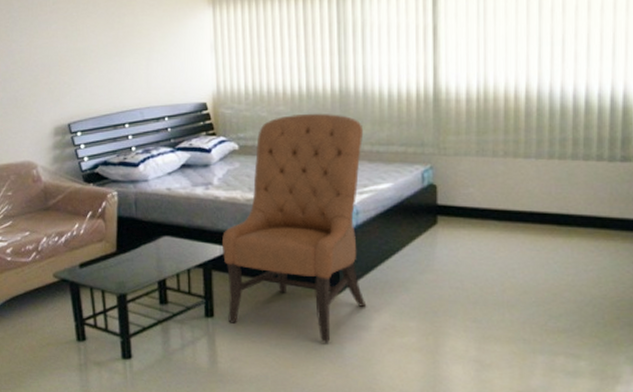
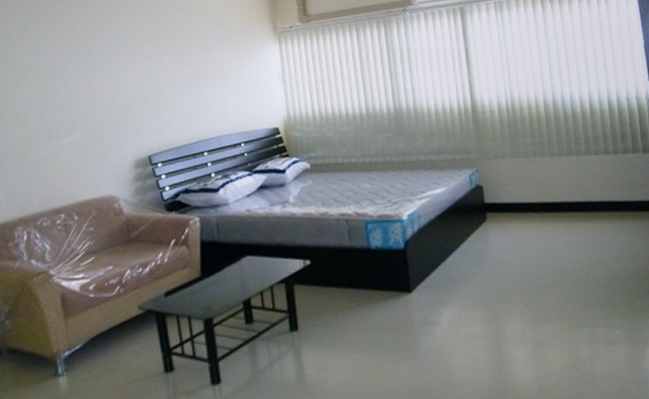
chair: present [222,113,367,343] -> none [301,130,435,342]

